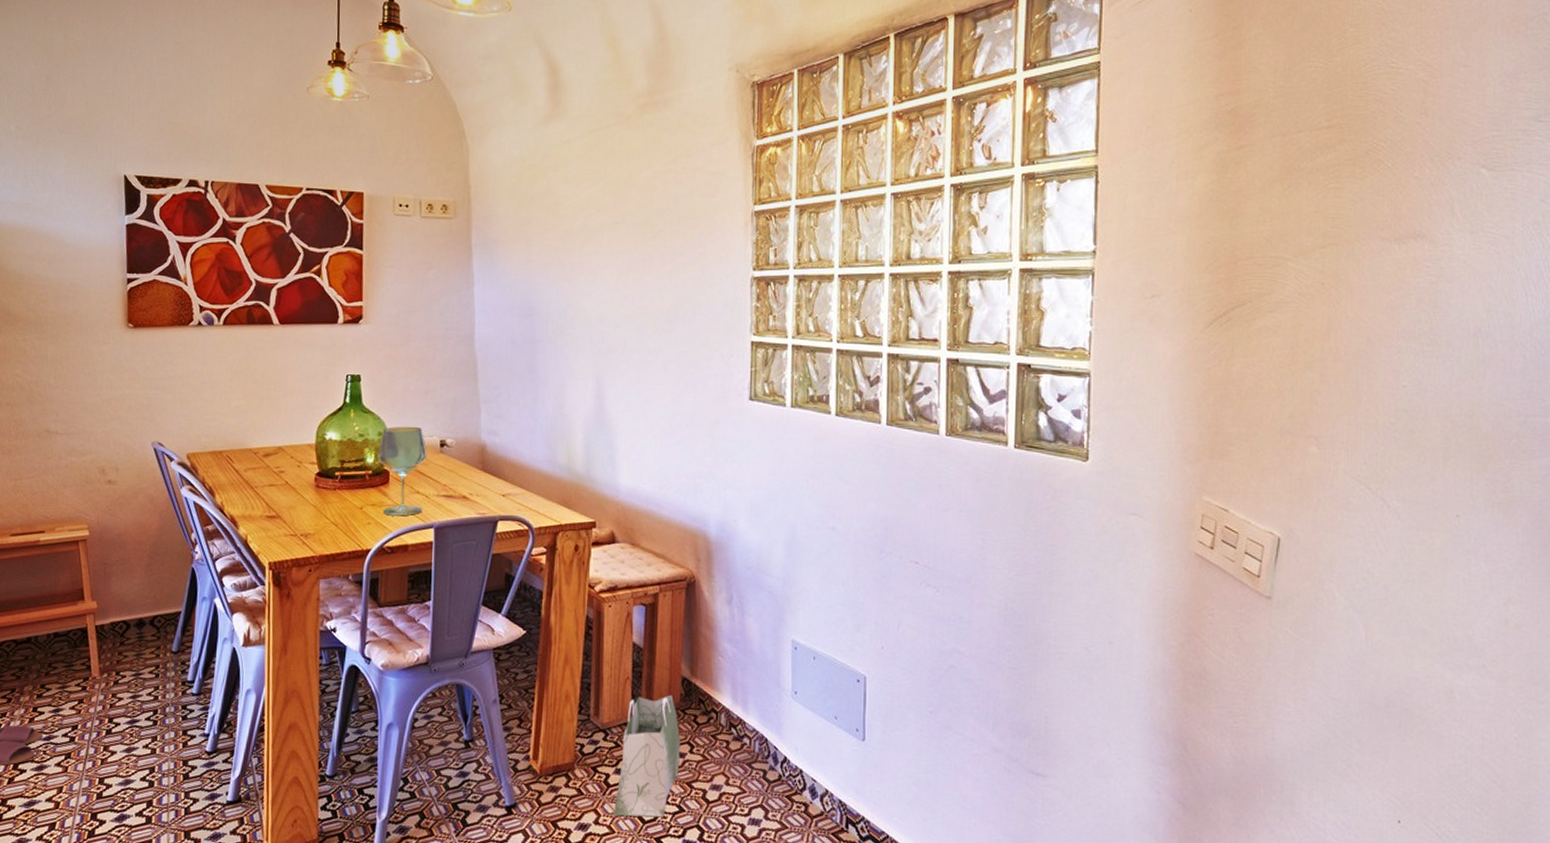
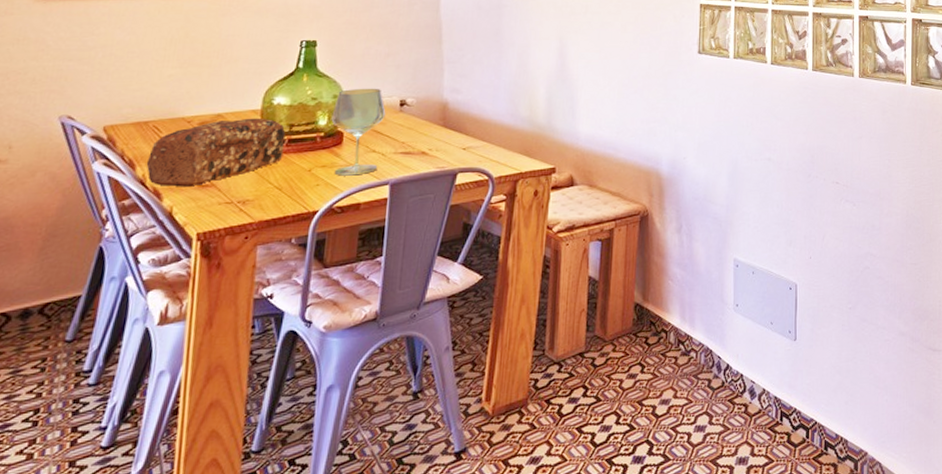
bread loaf: none [223,452,338,517] -> present [146,118,286,187]
grocery bag: present [614,694,681,818] -> none [566,320,633,445]

